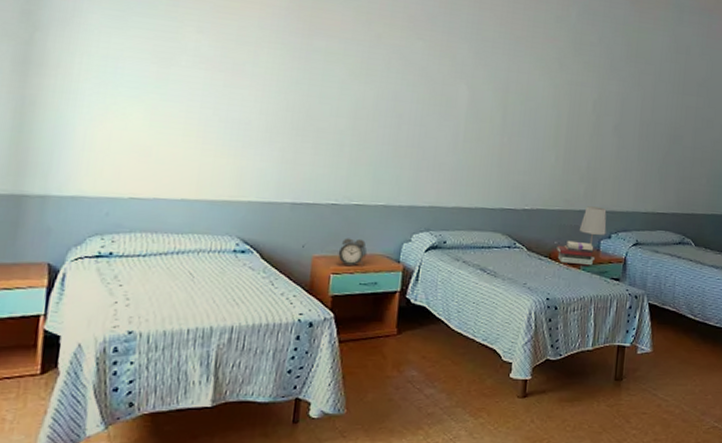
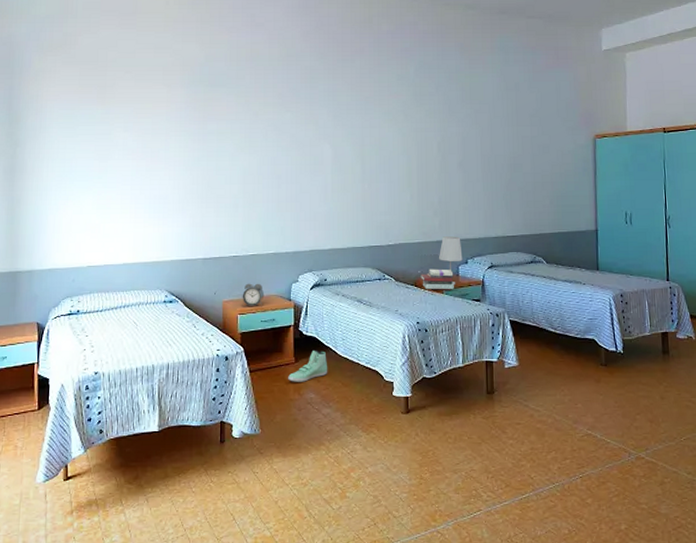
sneaker: none [387,322,437,357] -> present [288,351,328,382]

